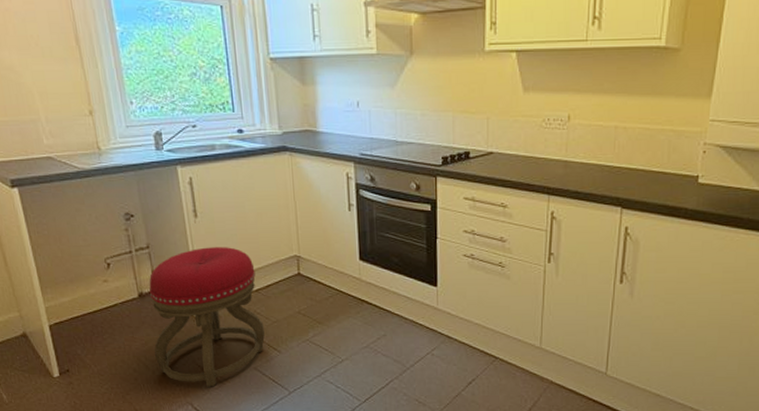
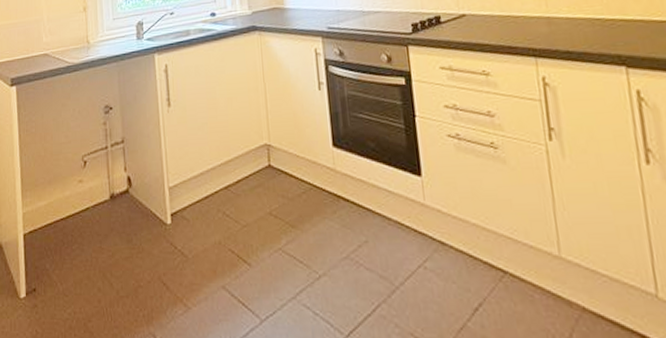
stool: present [149,247,265,387] -> none [120,137,234,312]

